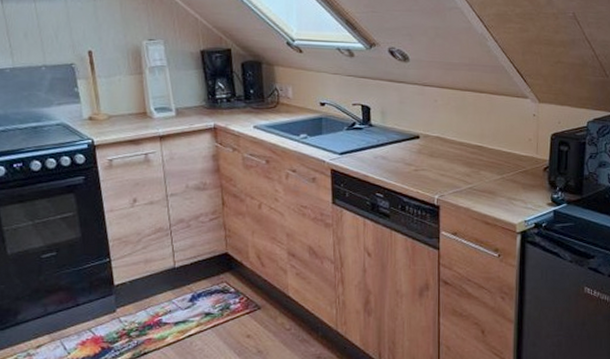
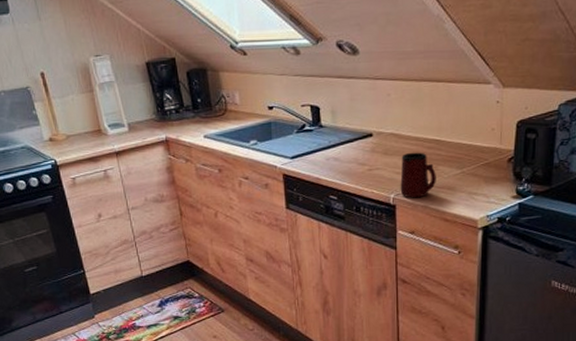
mug: none [444,156,478,200] -> present [400,152,436,198]

